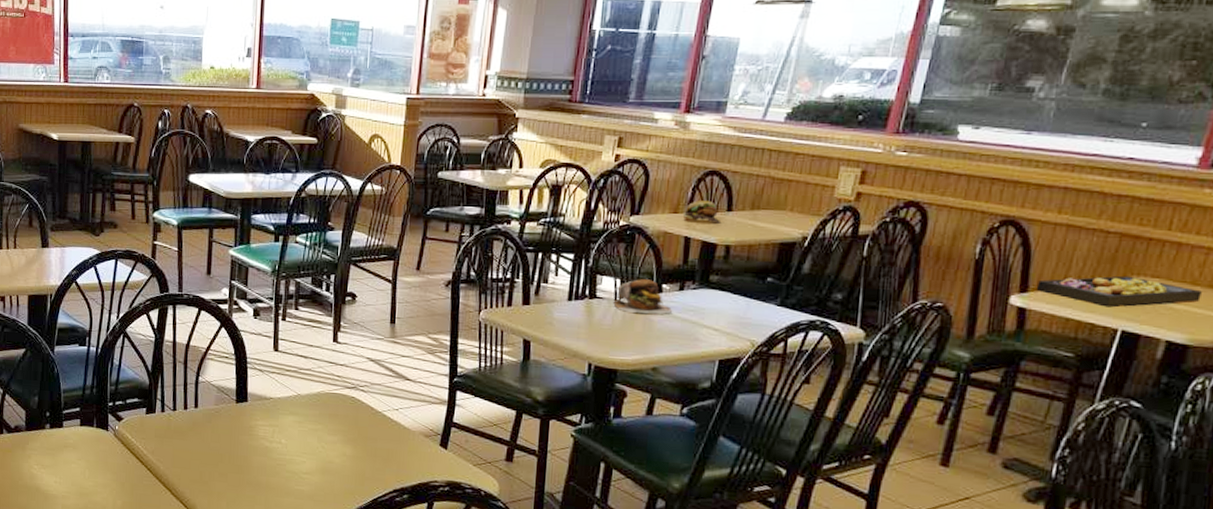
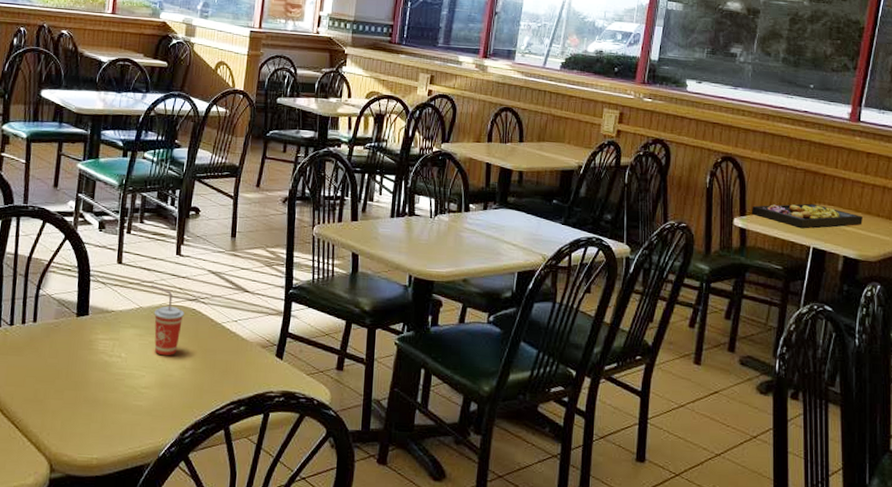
beverage cup: none [309,372,343,443] -> present [151,285,184,356]
burger: present [613,279,673,315] -> none [429,199,479,232]
burger: present [683,201,722,224] -> none [485,132,515,152]

